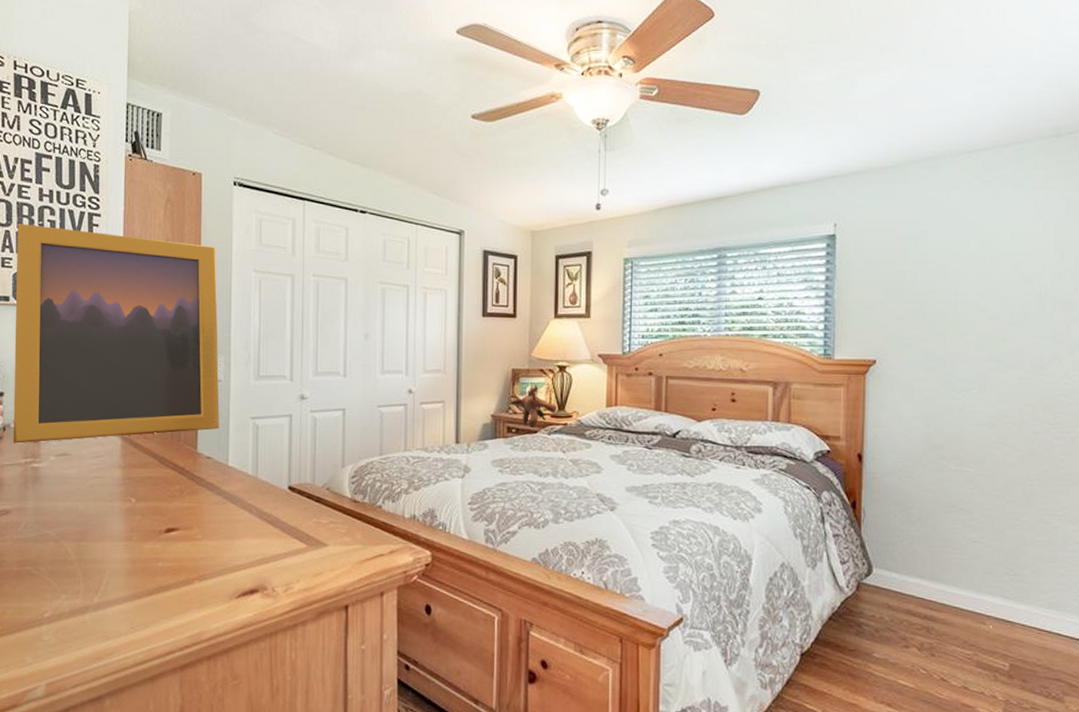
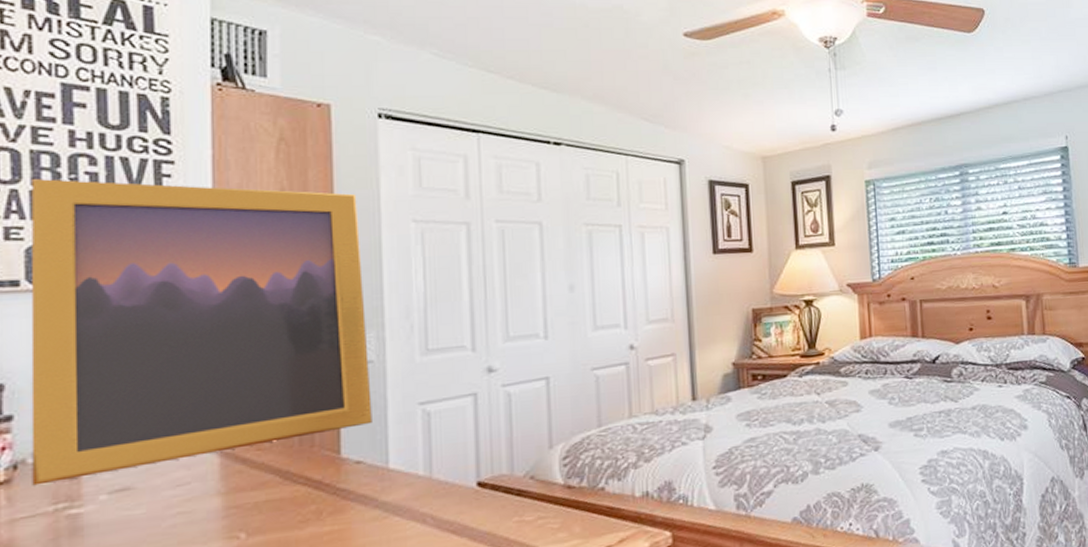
stuffed animal: present [508,386,558,426] -> none [751,325,807,370]

